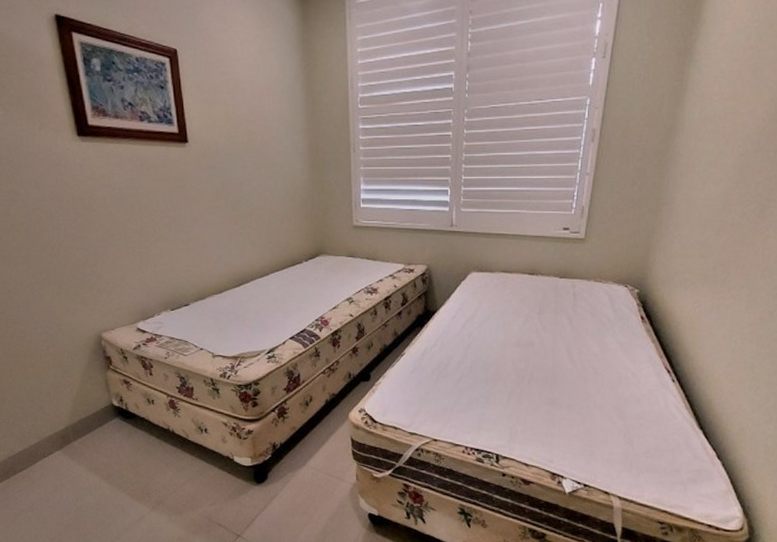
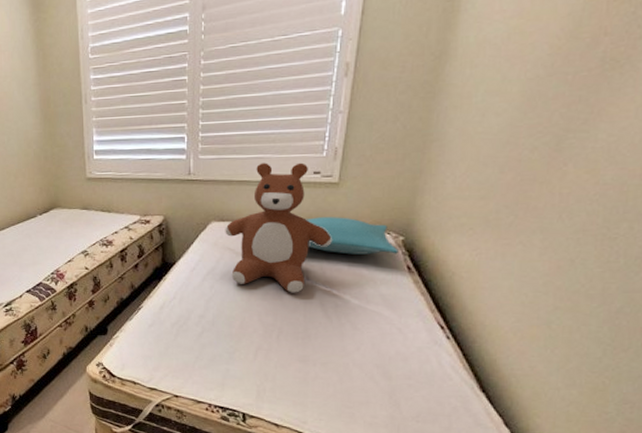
teddy bear: none [483,218,578,340] -> present [225,162,332,293]
pillow: none [555,270,634,305] -> present [305,217,399,255]

